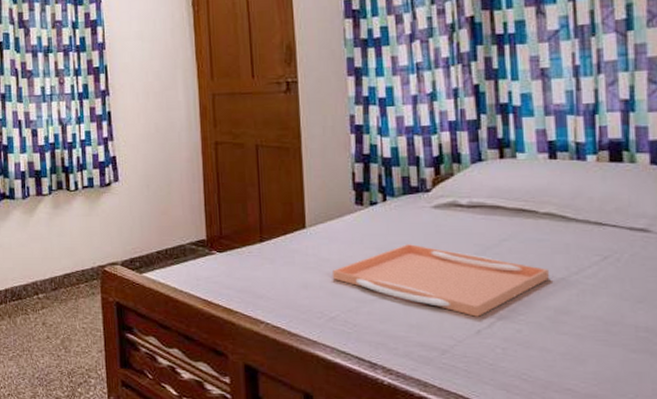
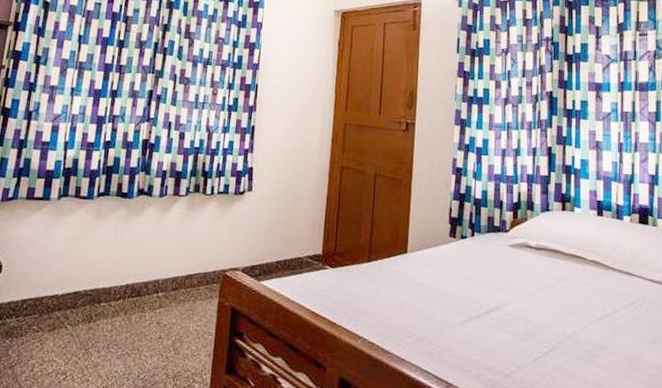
serving tray: present [331,244,549,317] -> none [424,276,591,347]

